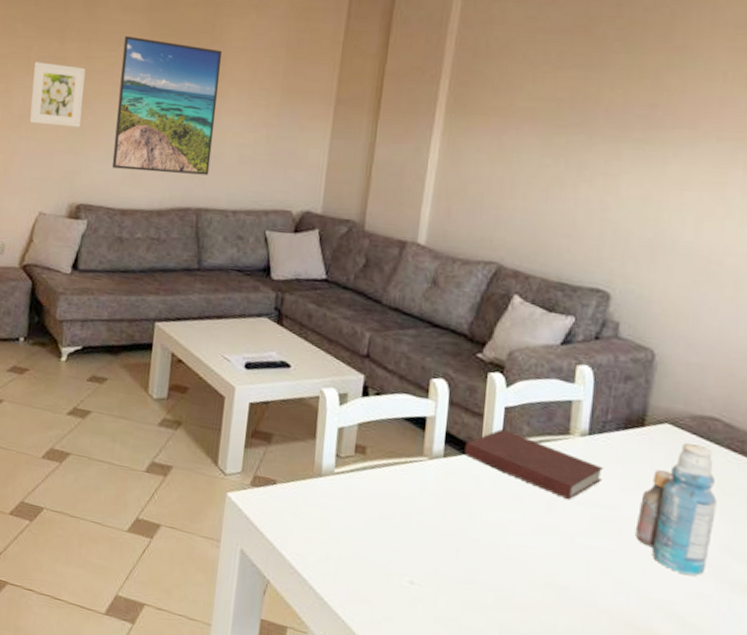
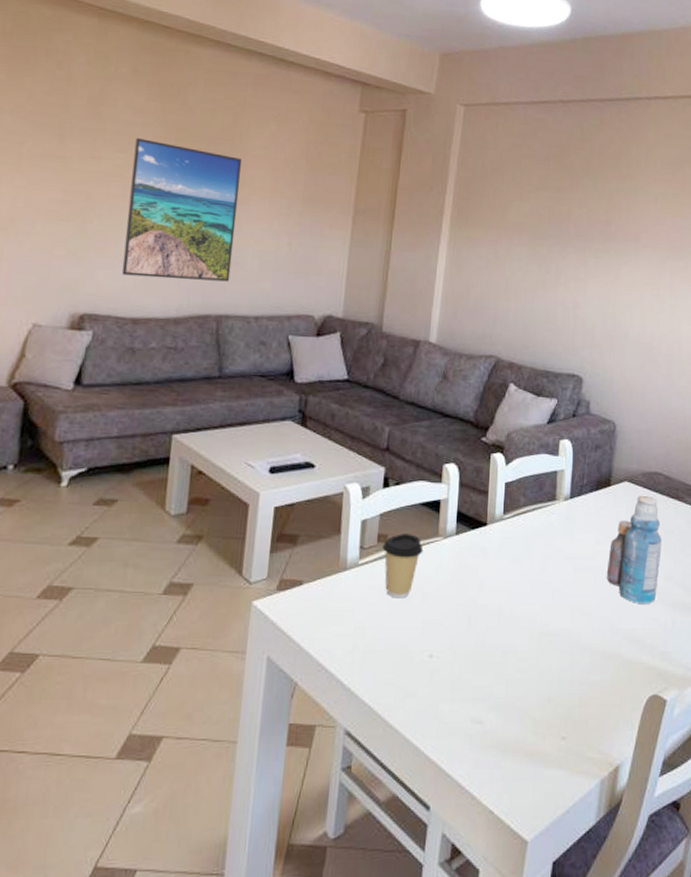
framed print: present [29,62,86,127] -> none [20,159,90,232]
coffee cup: none [360,447,406,516] -> present [382,534,424,599]
notebook: present [464,429,604,501] -> none [473,503,583,557]

